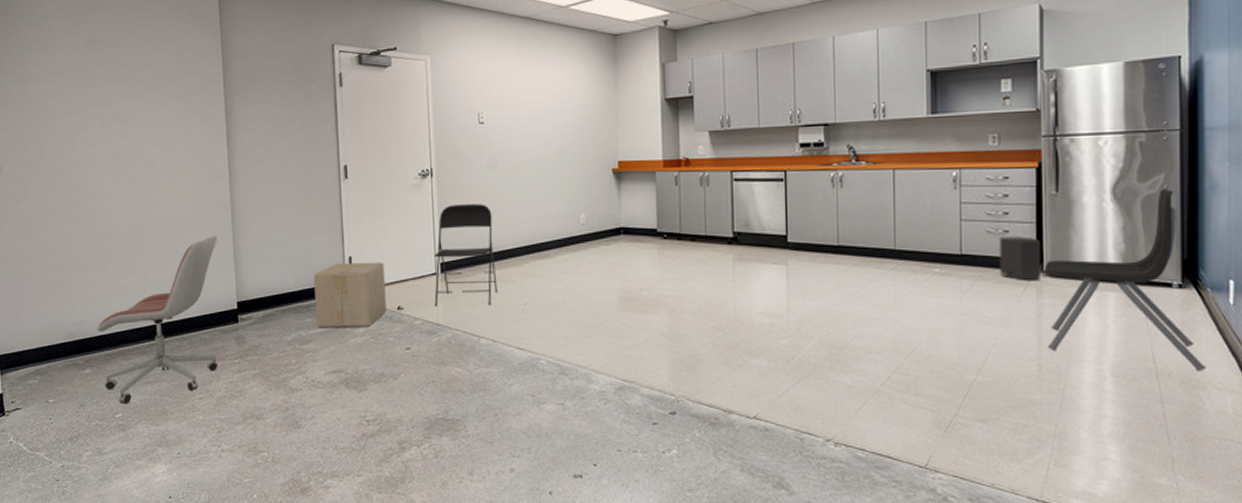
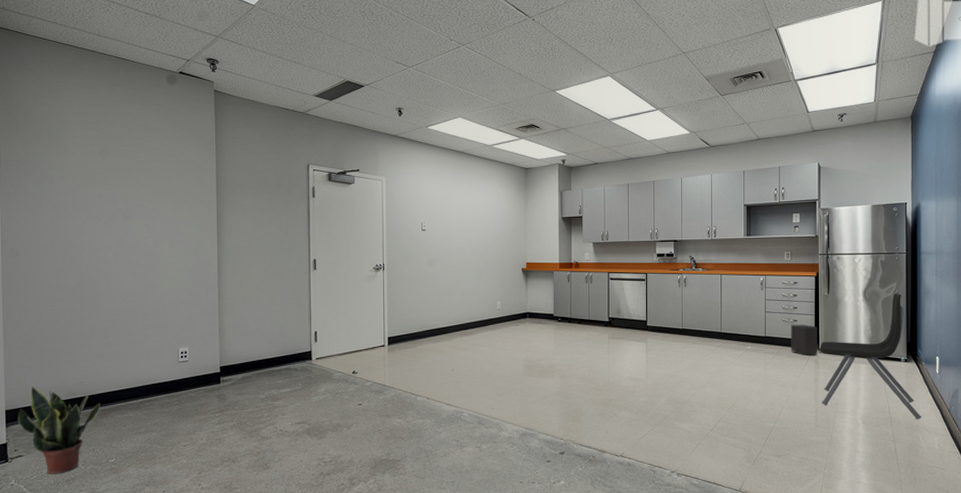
potted plant: none [12,327,103,431] -> present [18,387,101,474]
office chair: present [97,235,219,403] -> none [96,312,205,450]
cardboard box: present [313,262,386,329] -> none [285,336,344,388]
folding chair: present [434,204,498,306] -> none [382,292,432,371]

